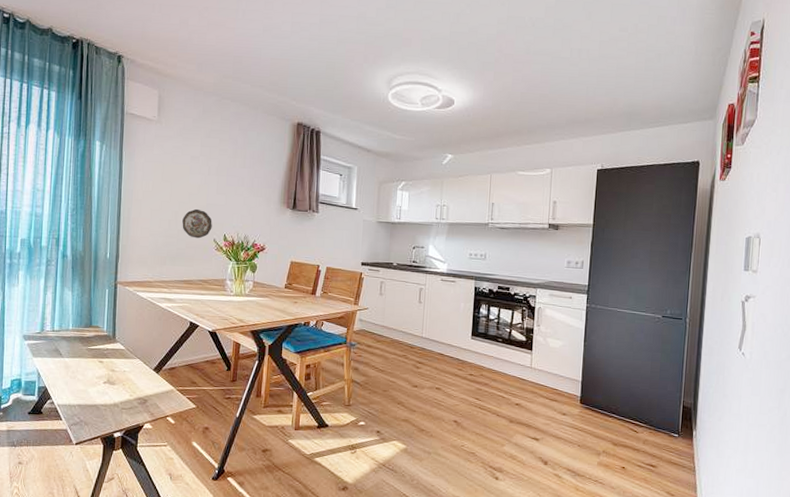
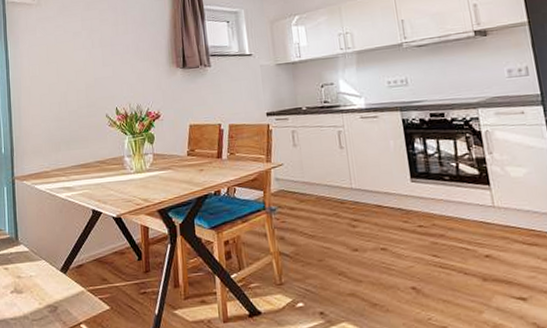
decorative plate: present [182,208,212,239] -> none [72,85,103,117]

